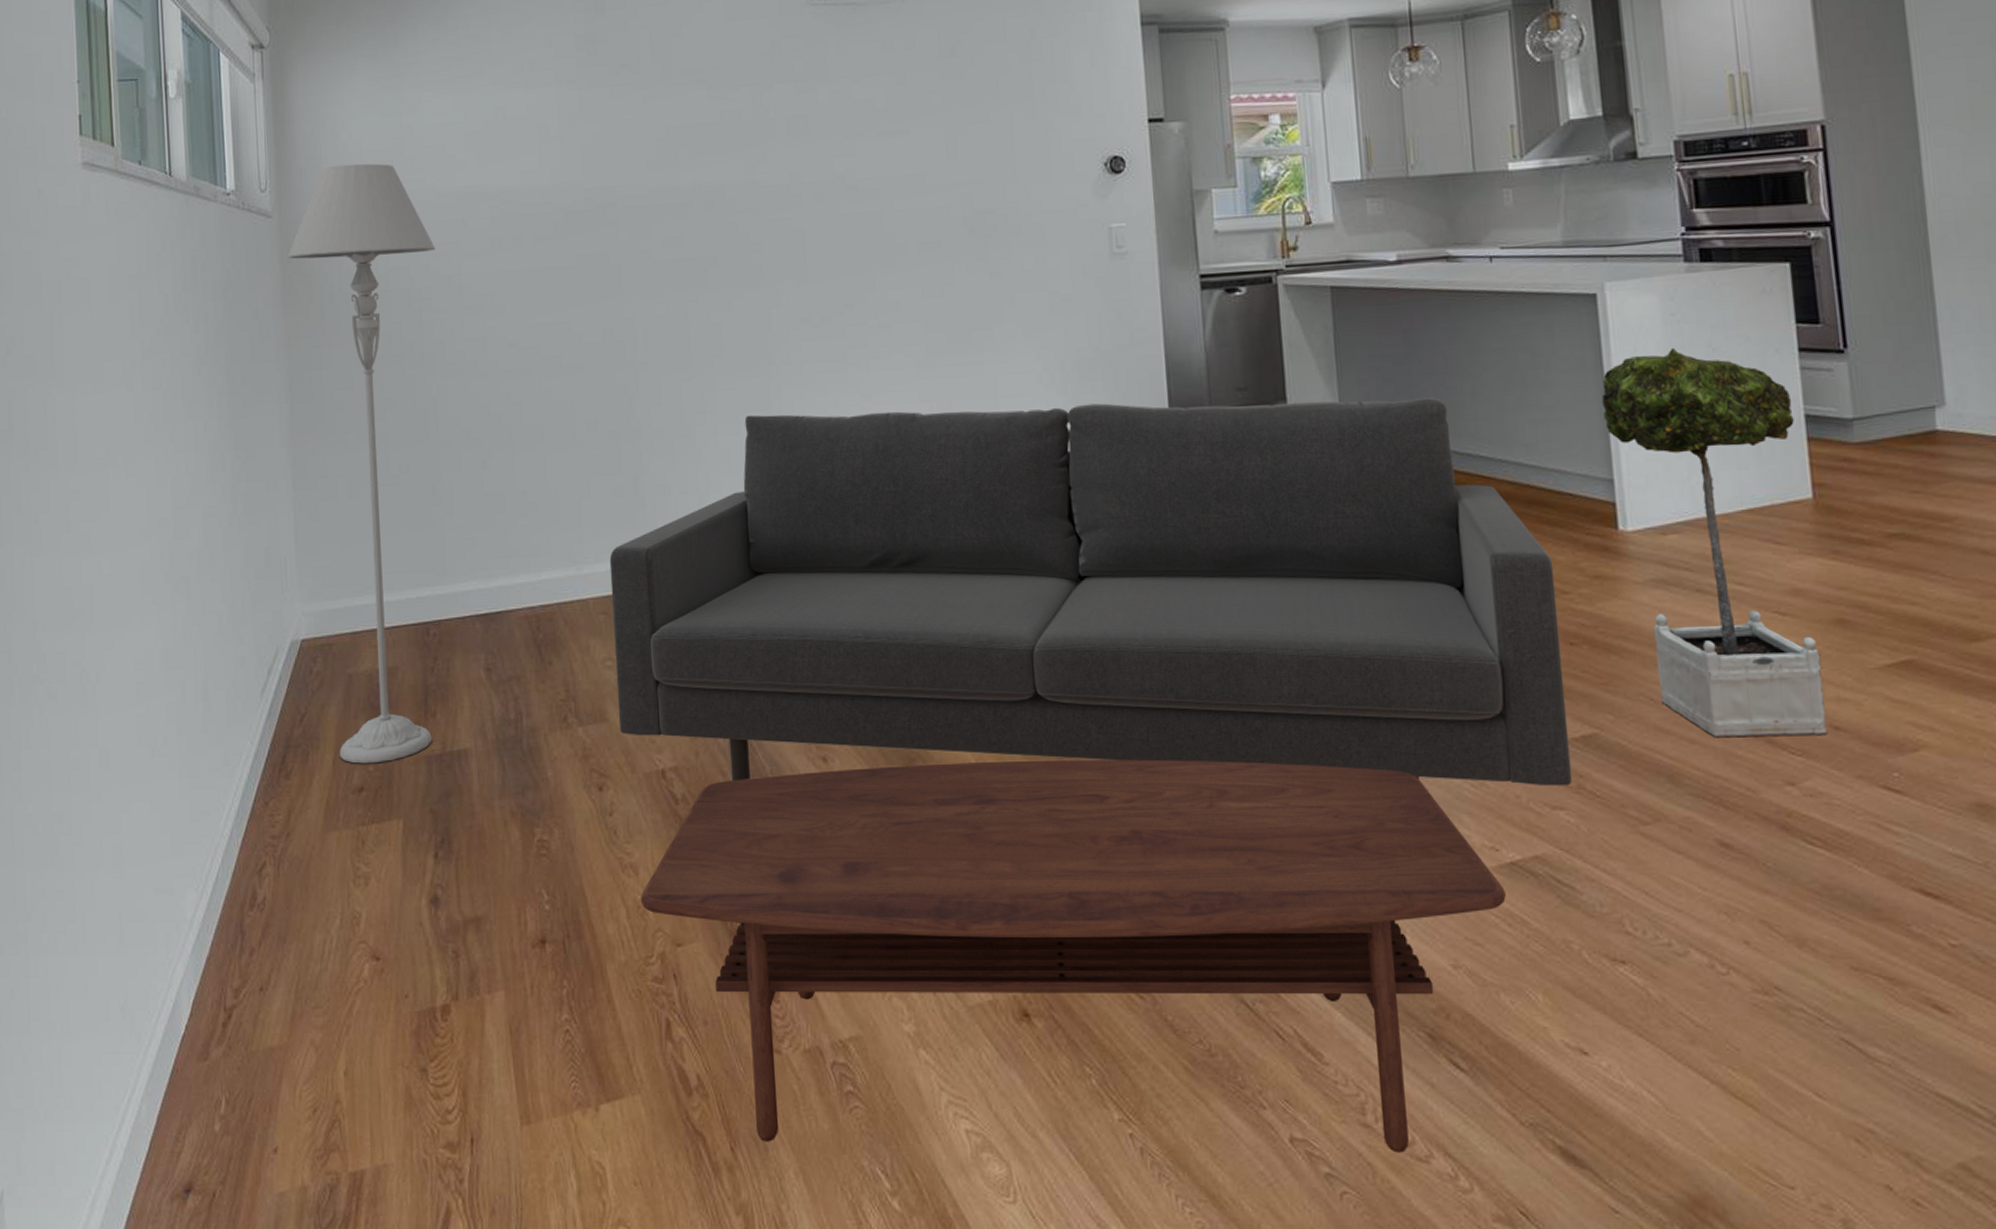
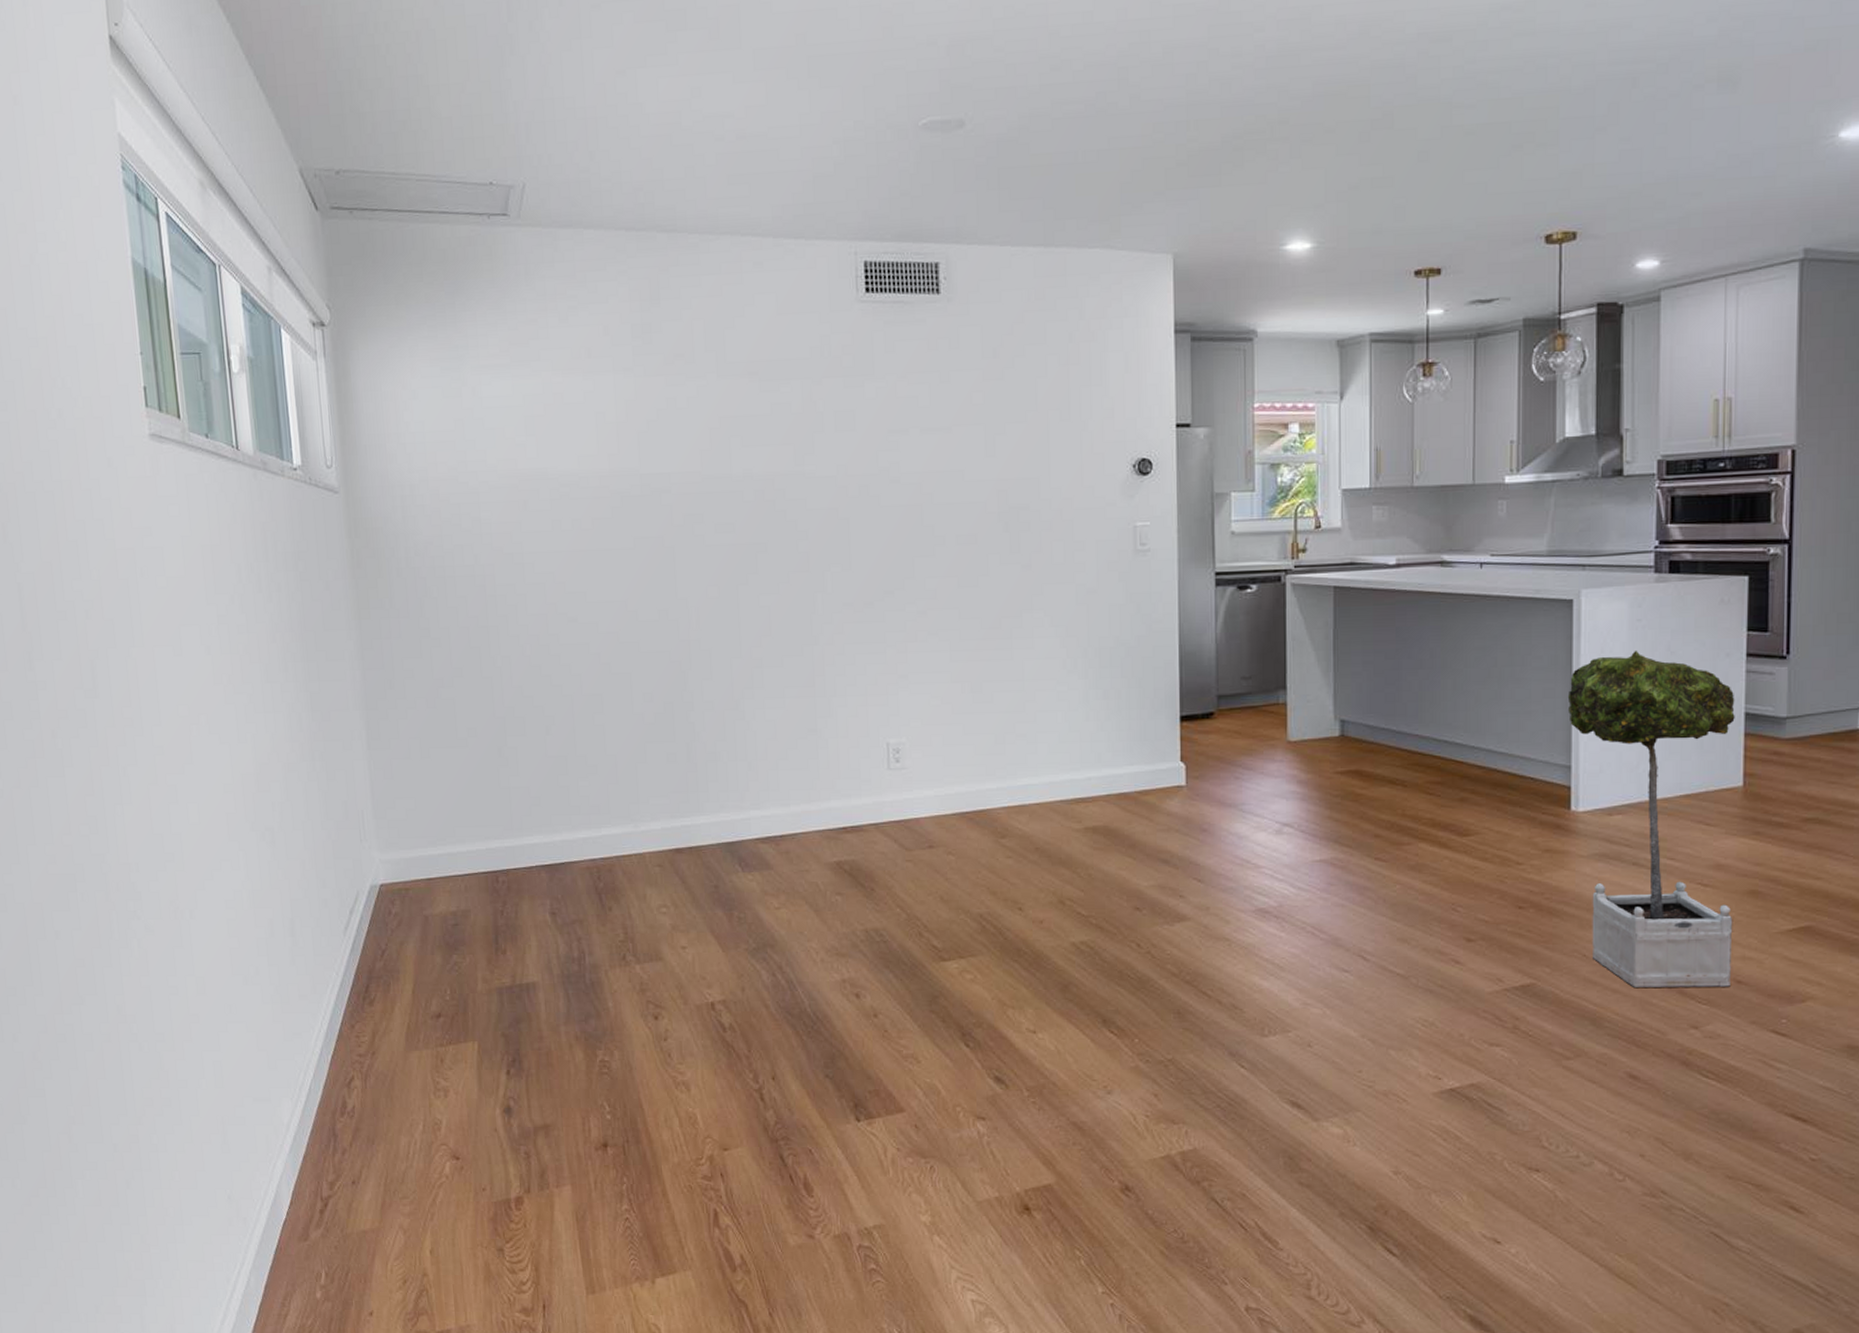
floor lamp: present [287,163,436,765] -> none [355,443,503,995]
sofa: present [609,397,1573,787] -> none [664,688,1511,1027]
coffee table: present [640,759,1506,1153] -> none [691,998,1443,1319]

